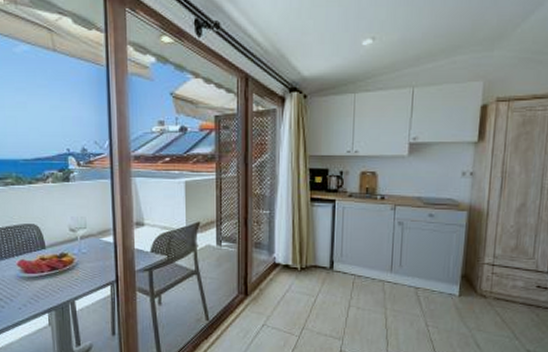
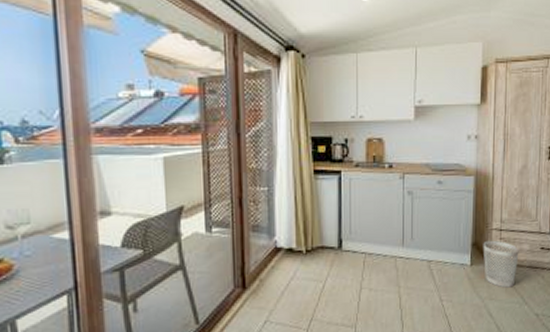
wastebasket: none [473,274,513,321] -> present [483,240,519,288]

